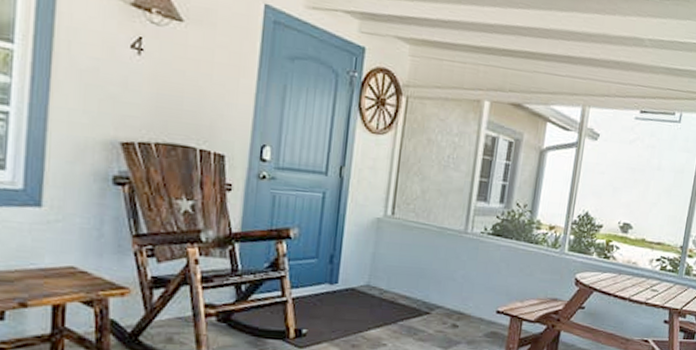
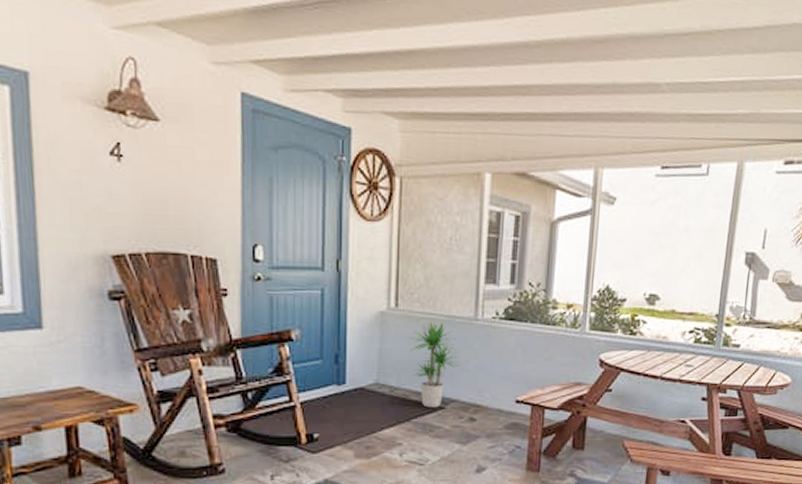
potted plant: none [402,229,448,312] -> present [410,319,461,408]

